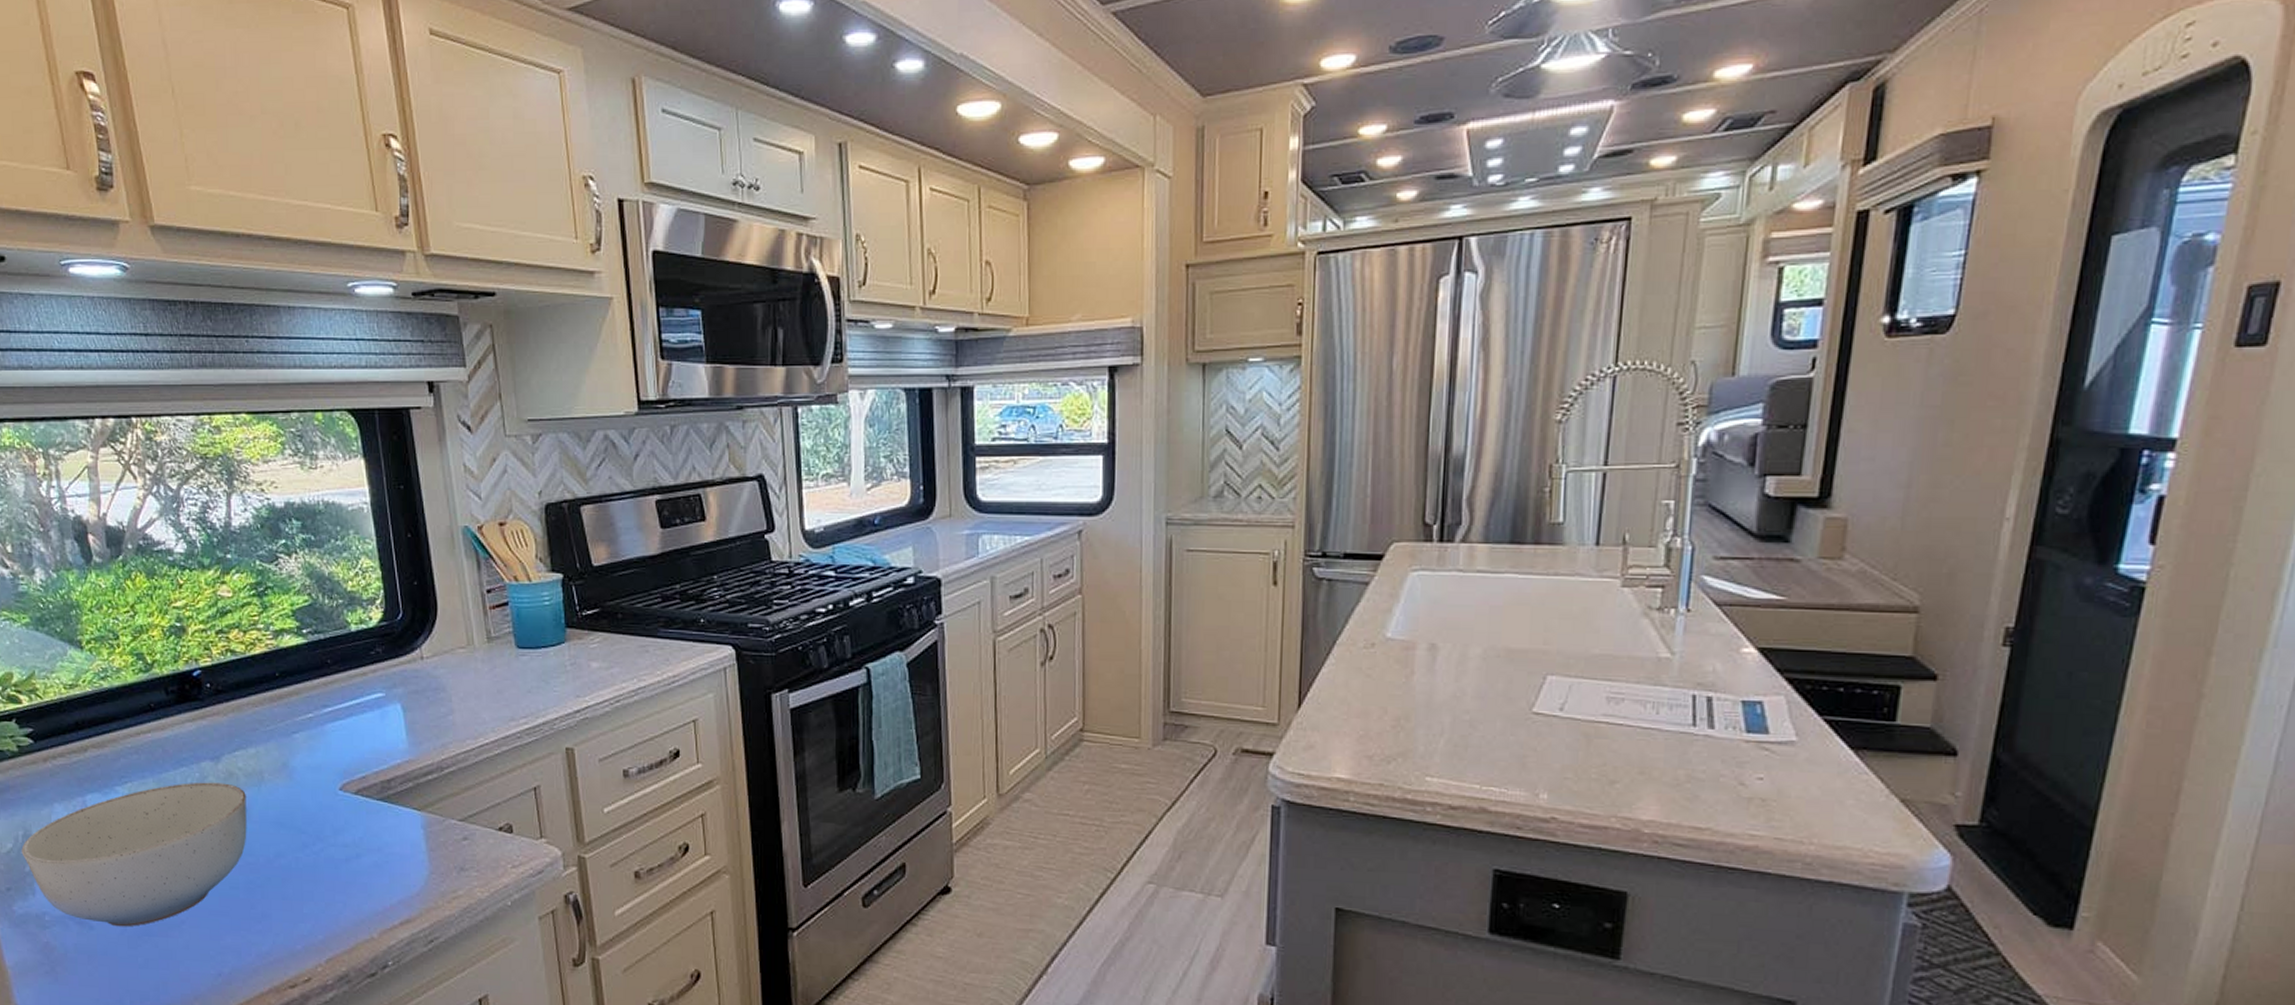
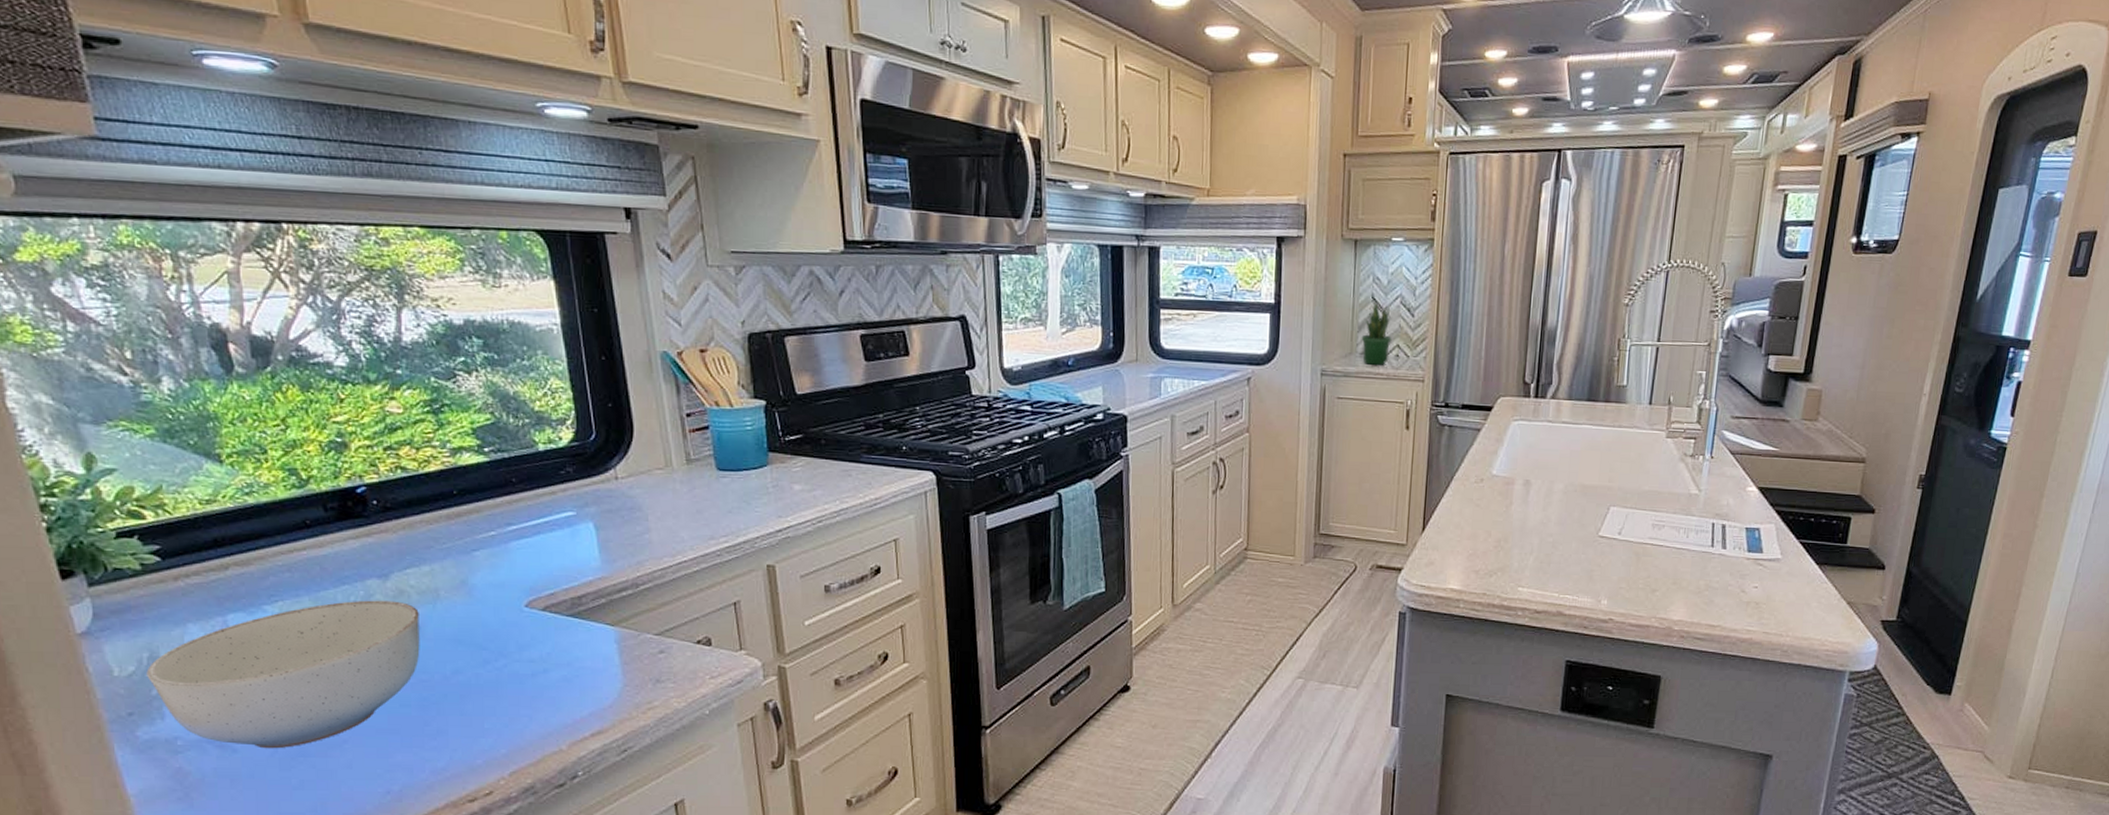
planter: none [1214,436,1252,510] -> present [1361,303,1392,365]

